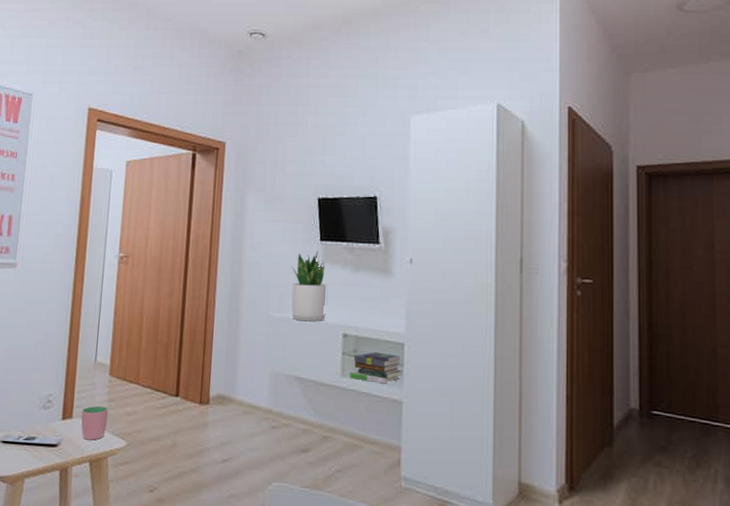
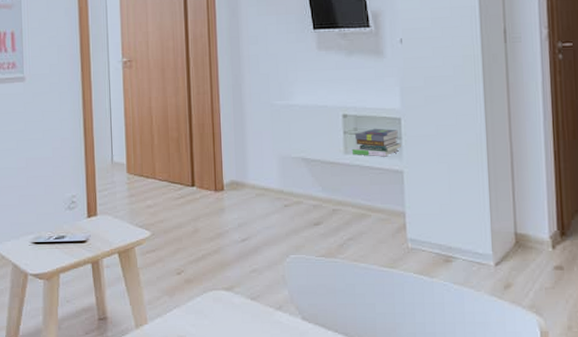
cup: present [81,405,109,440] -> none [105,201,131,234]
planter: present [291,250,328,322] -> none [288,39,326,107]

